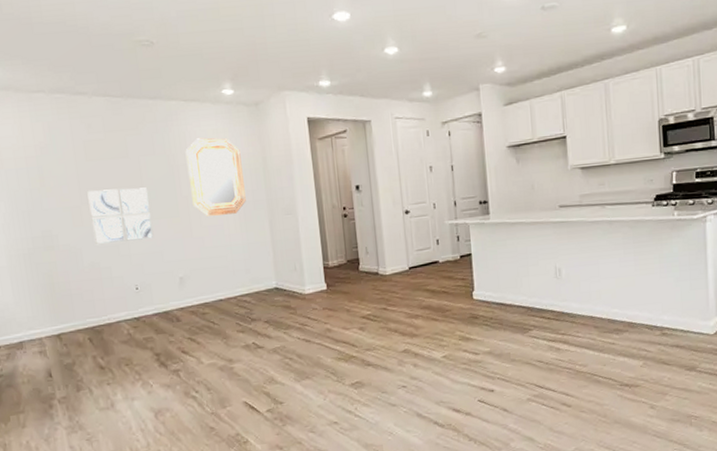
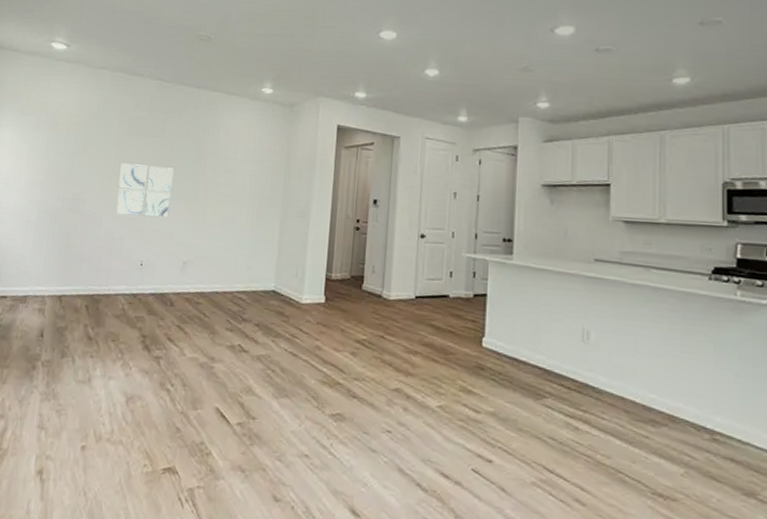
home mirror: present [185,138,246,216] -> none [212,129,267,208]

